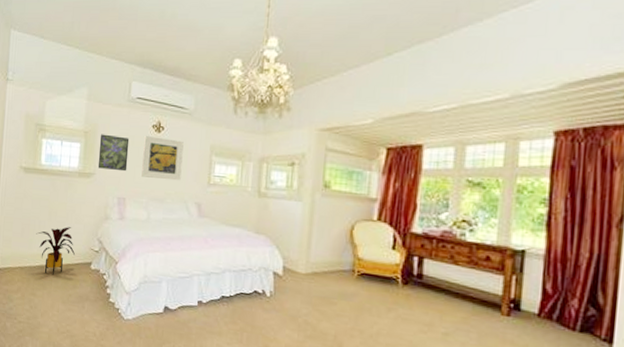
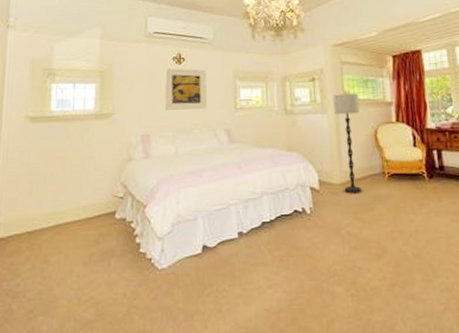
house plant: present [36,227,75,275] -> none [47,175,95,234]
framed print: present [97,134,130,172] -> none [116,71,150,108]
lamp: none [308,182,341,286] -> present [333,93,362,194]

